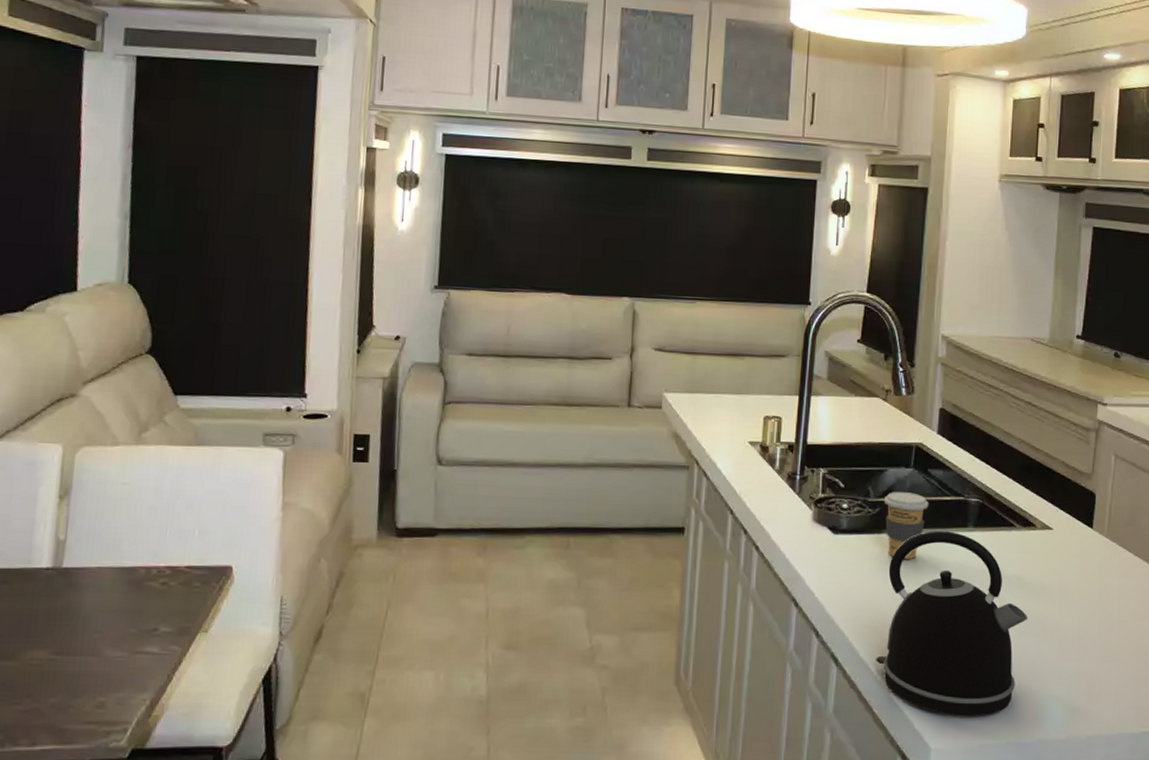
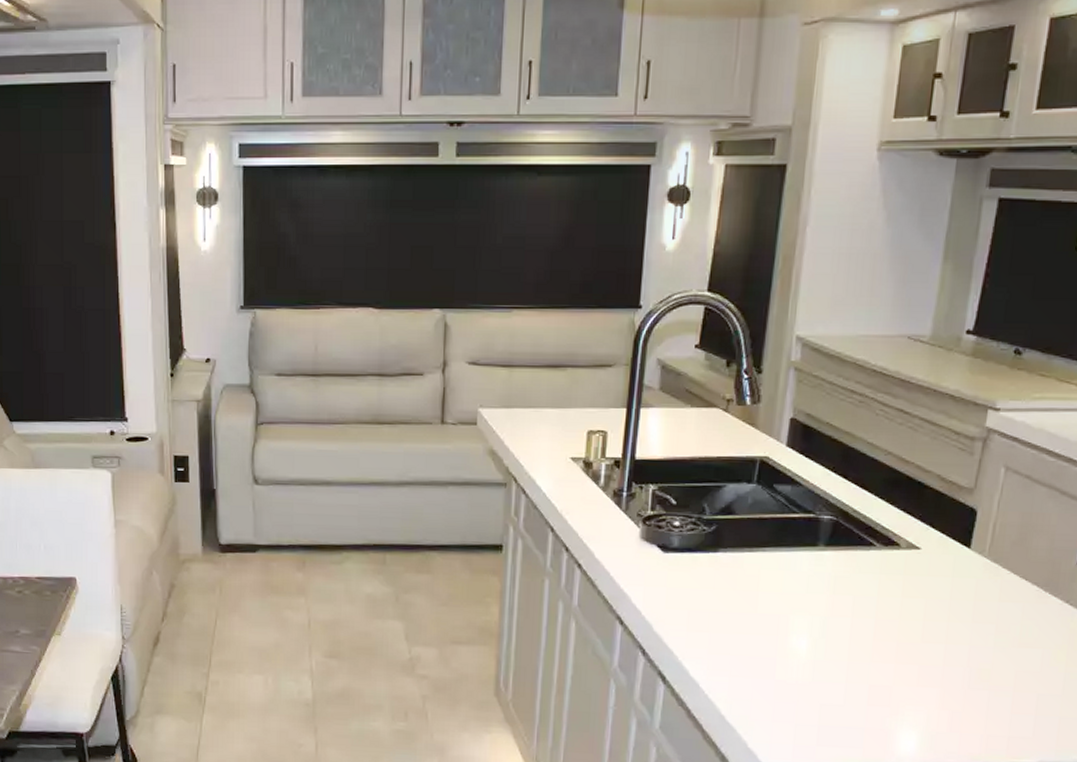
kettle: present [876,530,1028,716] -> none [707,549,885,739]
coffee cup: present [883,492,929,559] -> none [721,509,773,579]

